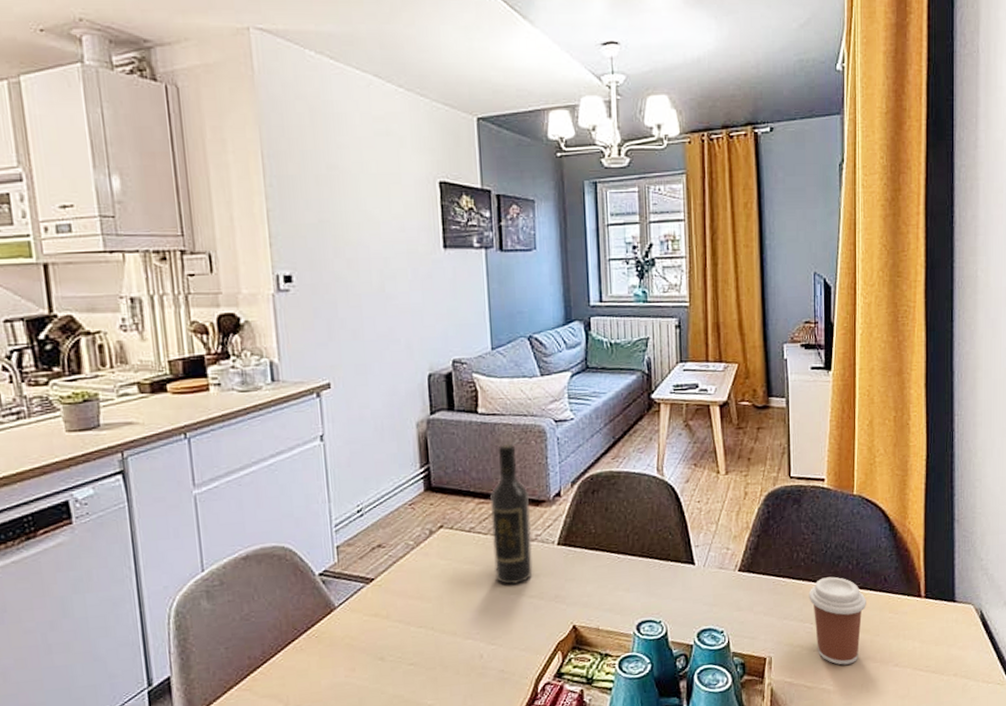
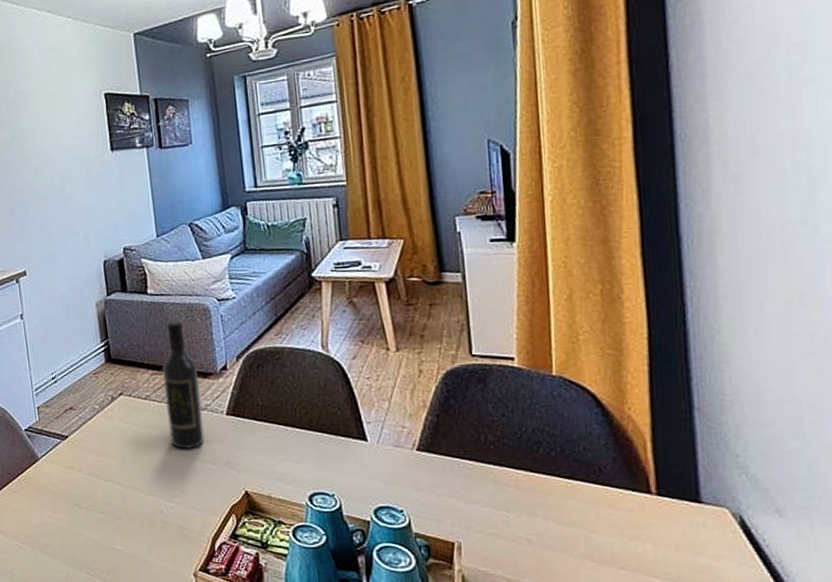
coffee cup: present [809,576,866,665] -> none [502,463,577,560]

